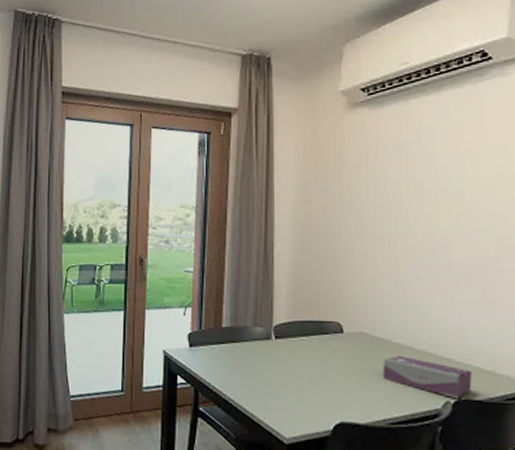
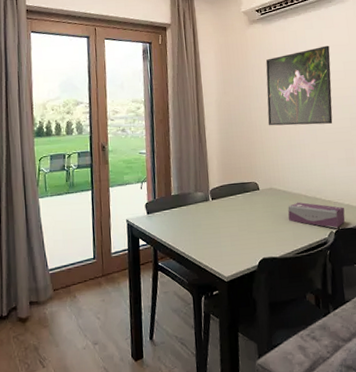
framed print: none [364,139,473,252] -> present [265,45,333,126]

